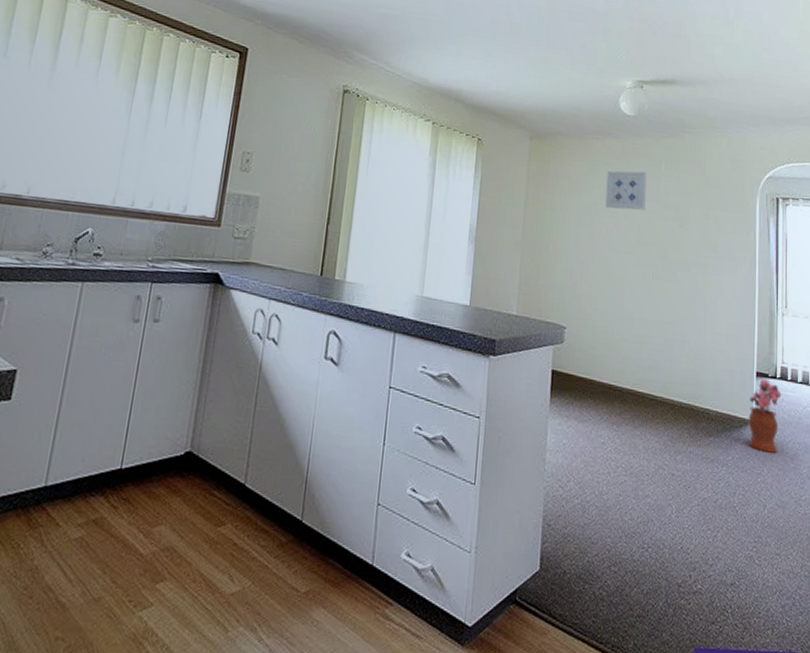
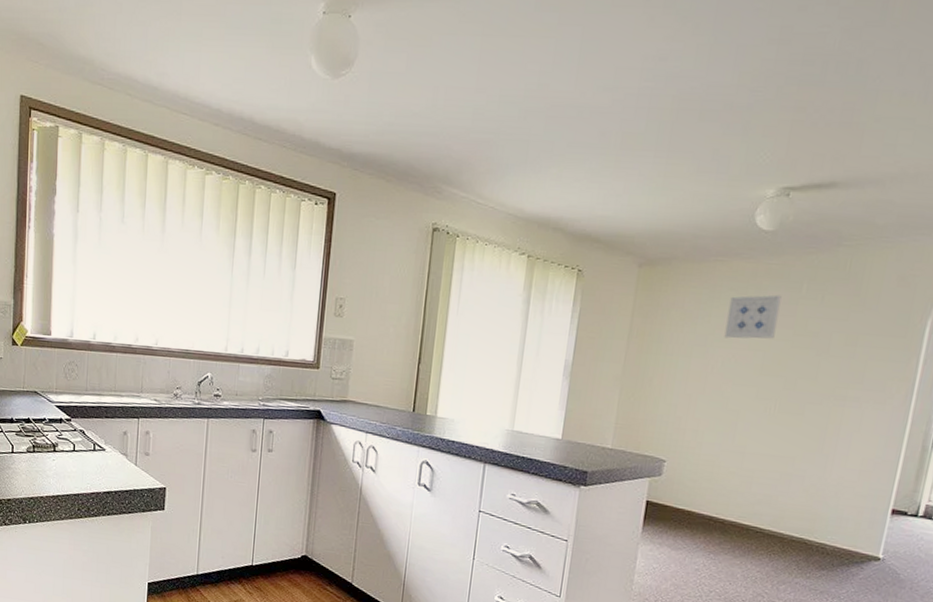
potted flower: present [748,379,782,453] -> none [869,516,921,590]

